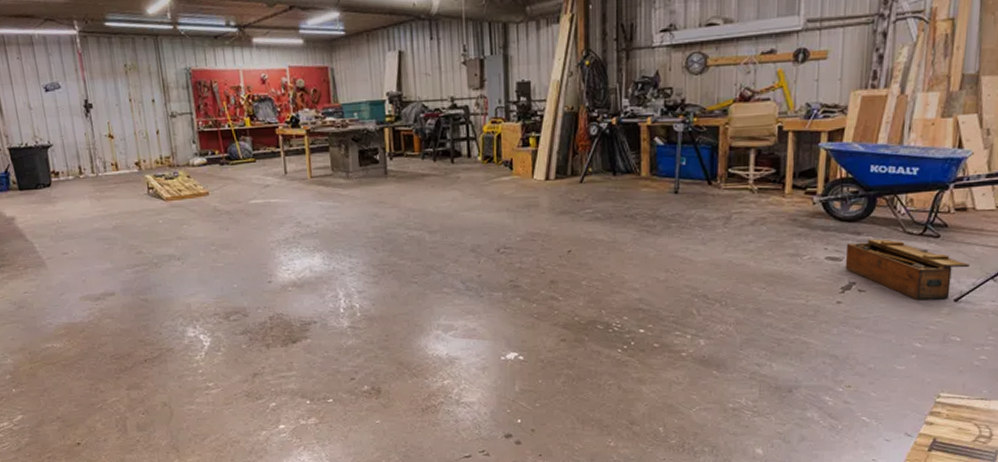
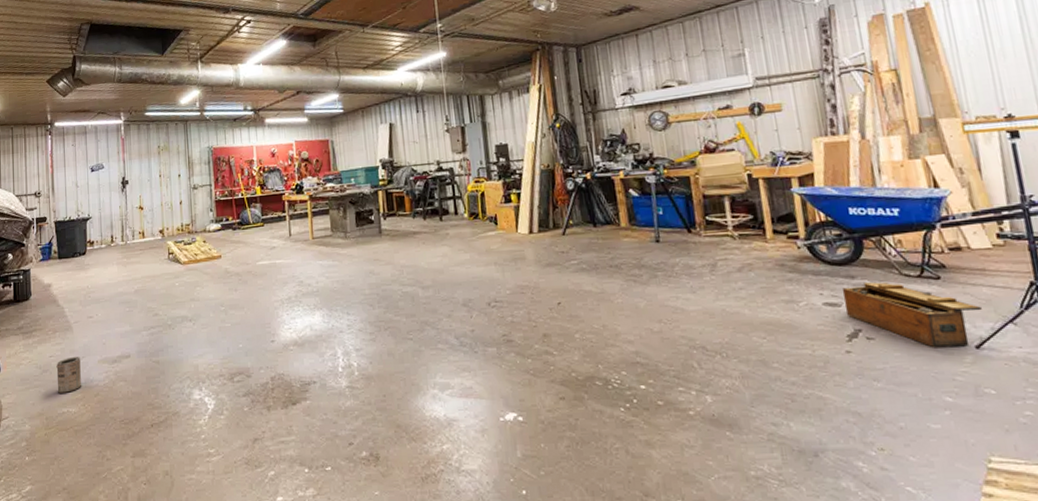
paint can: none [32,293,64,330] -> present [56,357,81,395]

